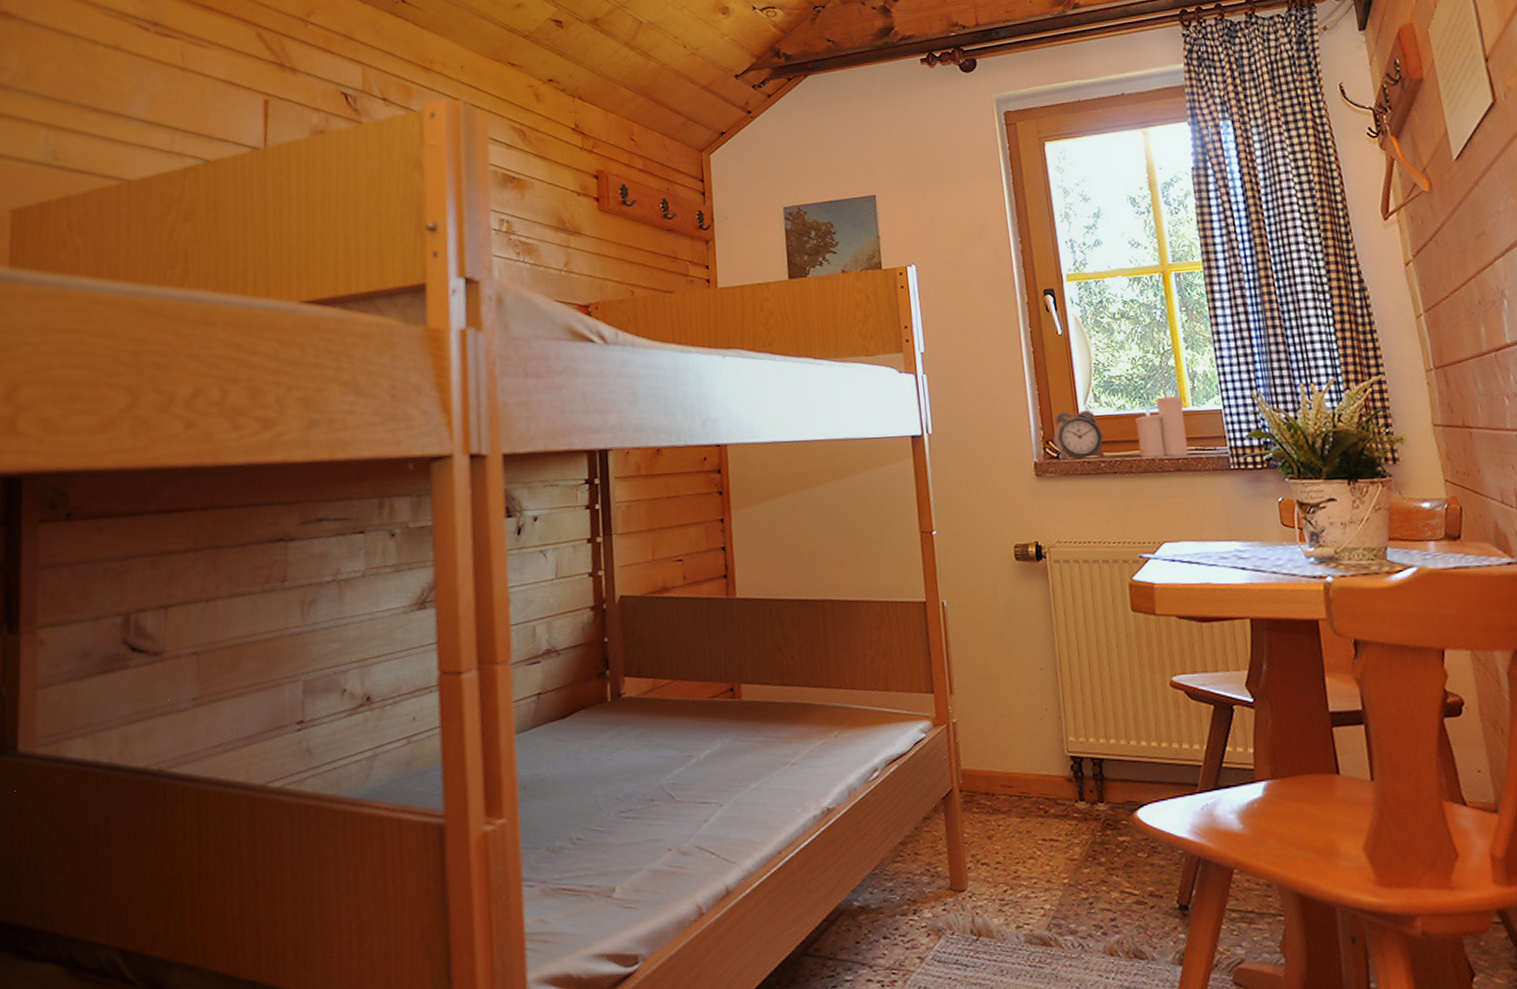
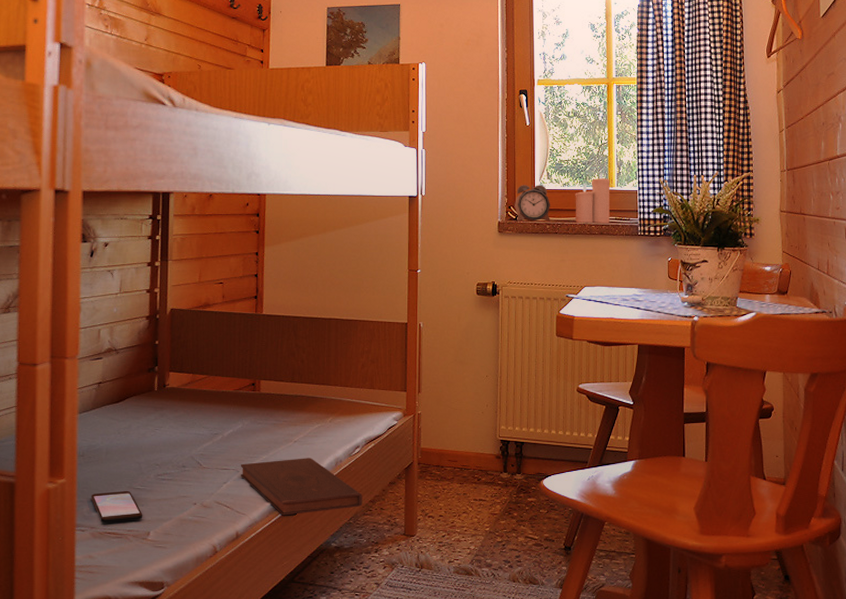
smartphone: none [538,832,605,877] -> present [90,490,143,524]
book: none [725,785,890,864] -> present [241,458,363,516]

